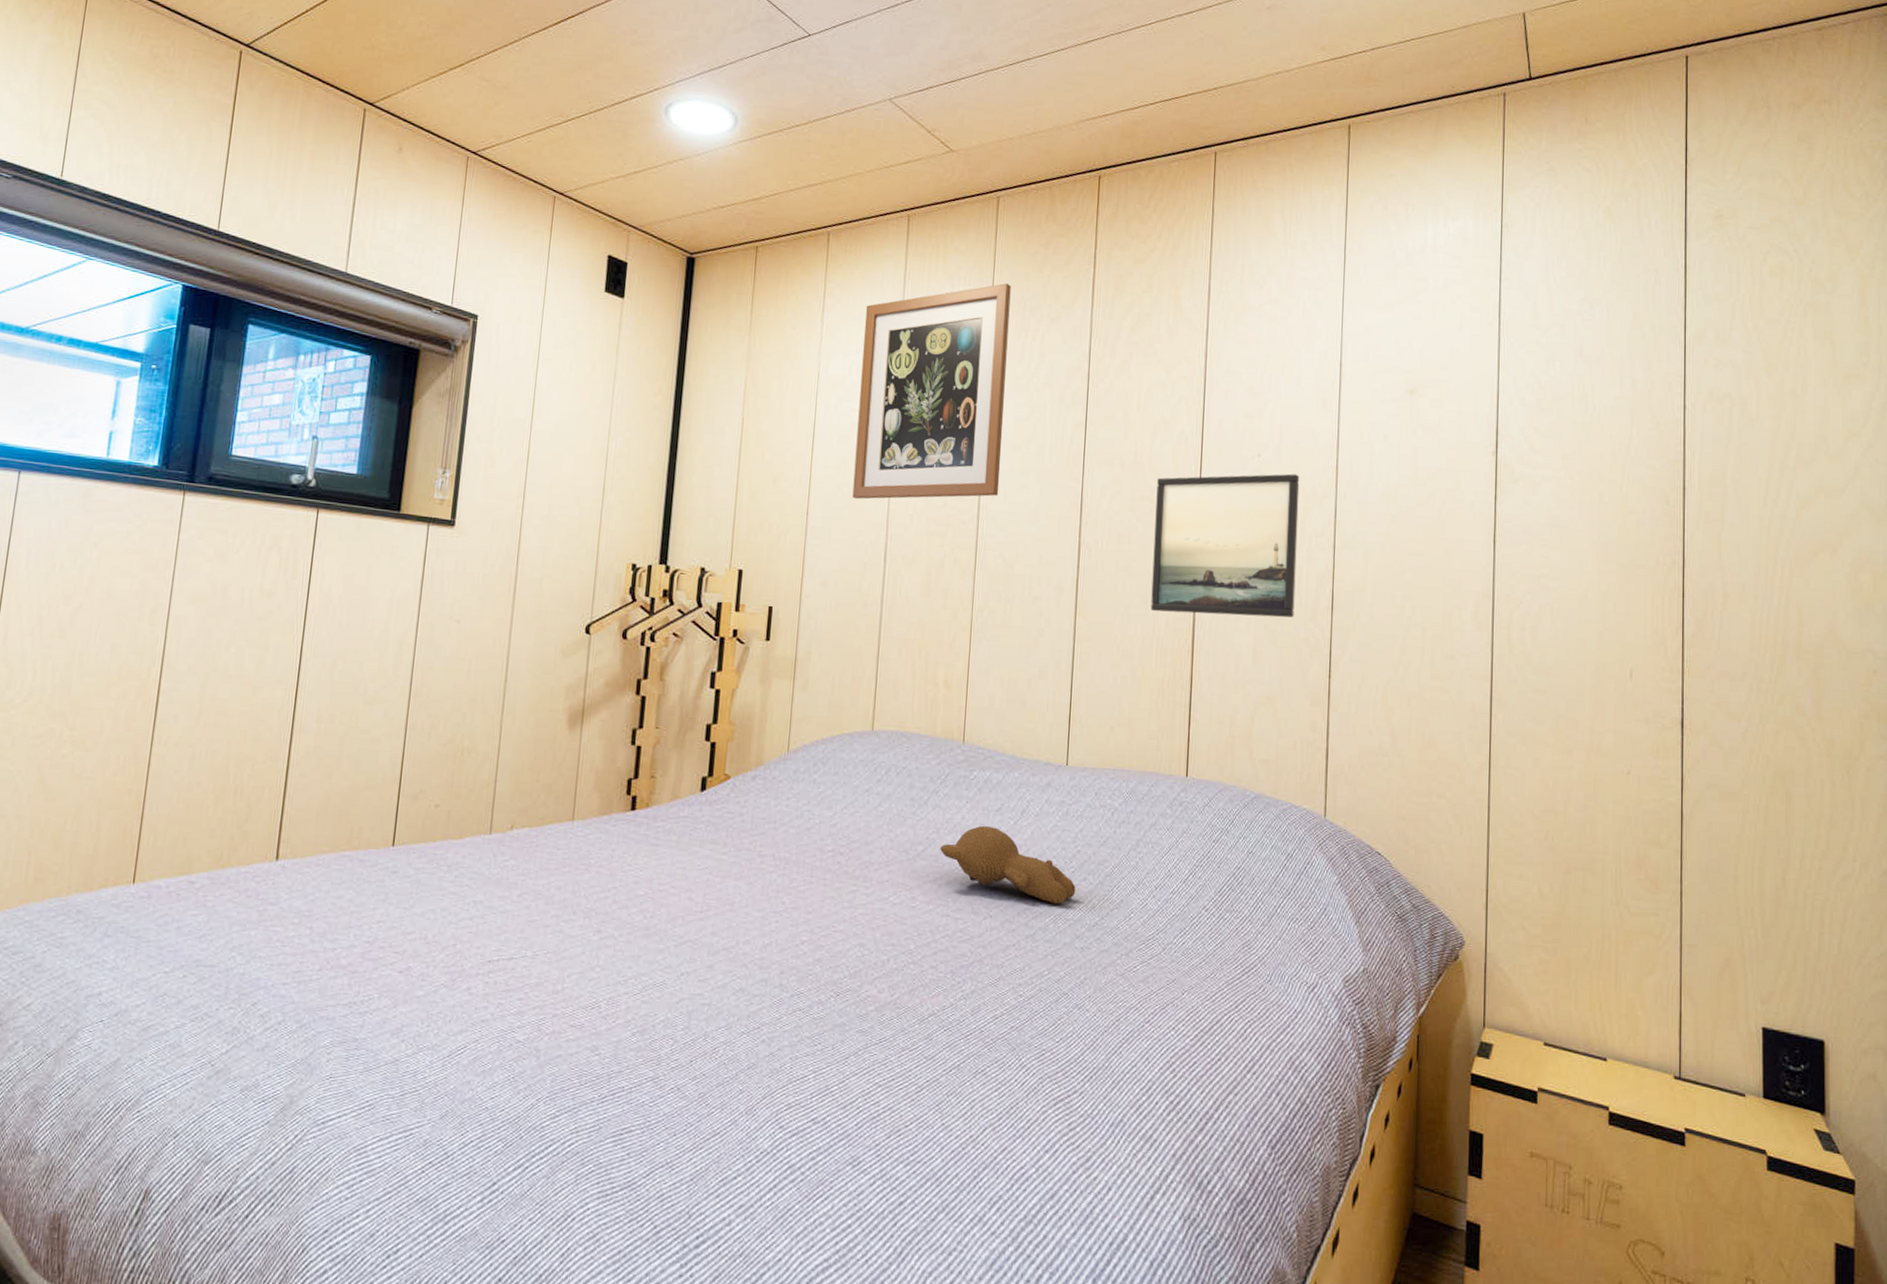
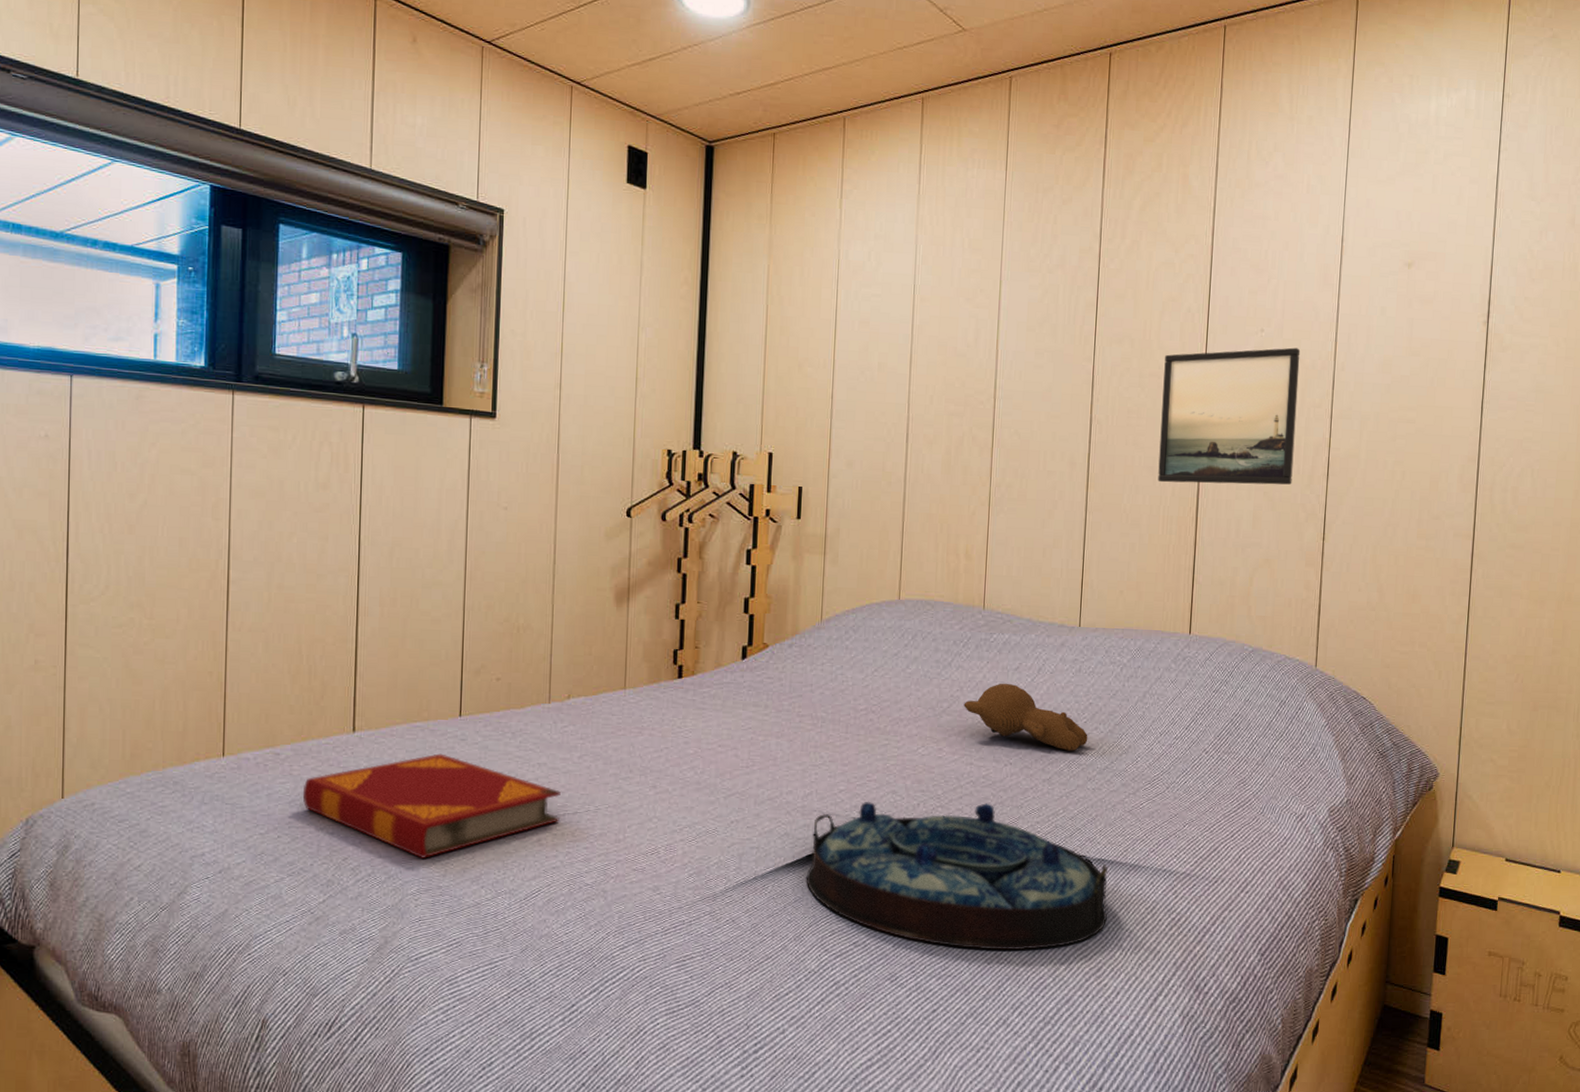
hardback book: none [214,887,496,1006] -> present [302,753,561,858]
serving tray: none [761,954,1098,1135] -> present [806,801,1108,951]
wall art: present [852,283,1011,500] -> none [874,165,1024,382]

